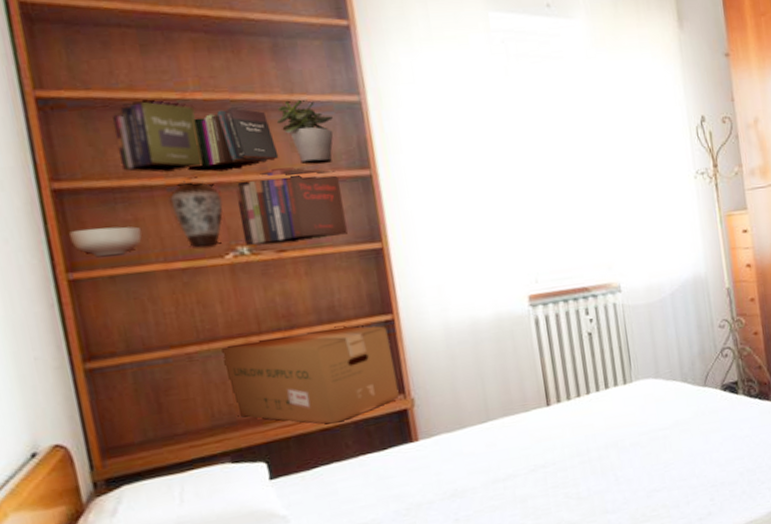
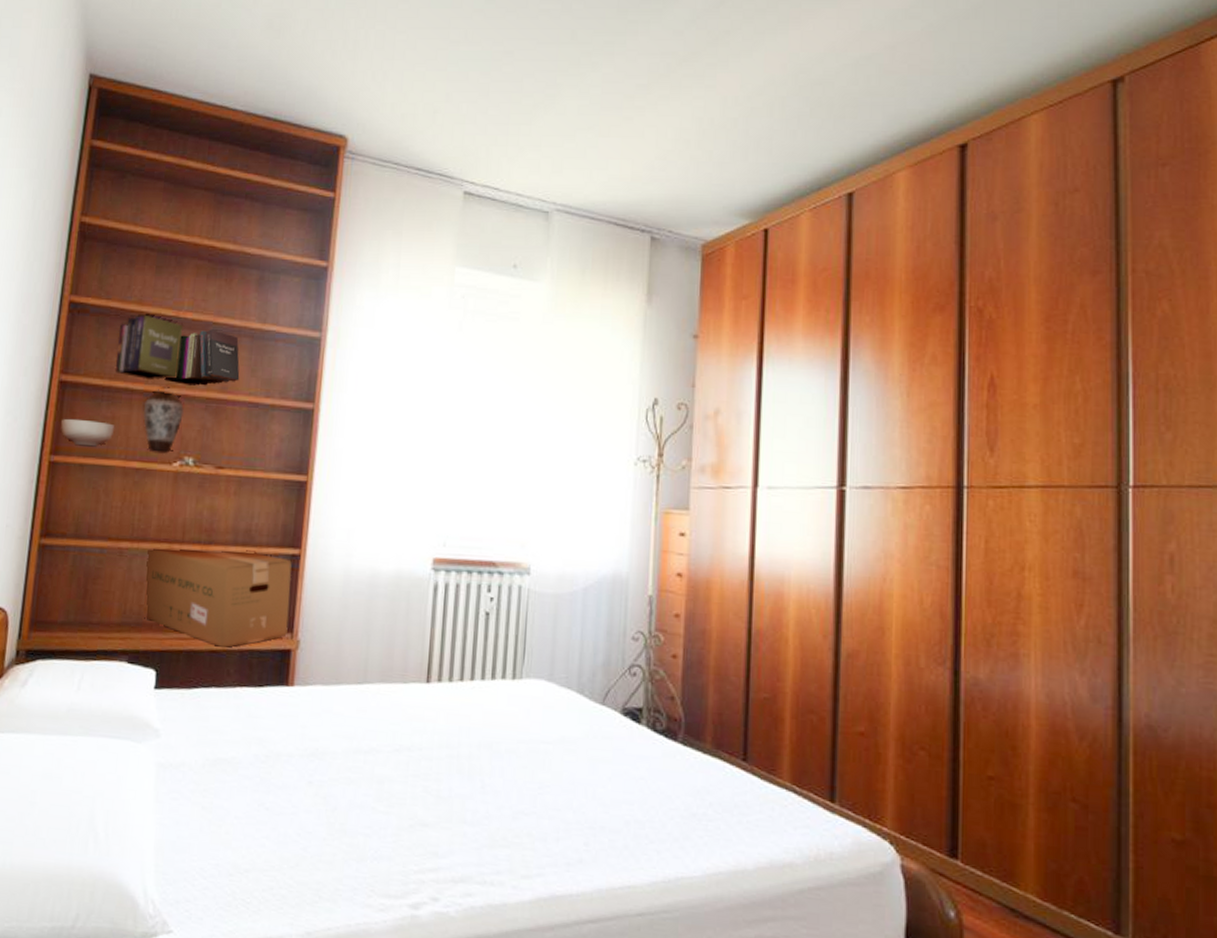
books: present [236,168,348,247] -> none [191,390,284,463]
potted plant: present [277,98,333,165] -> none [246,328,293,393]

